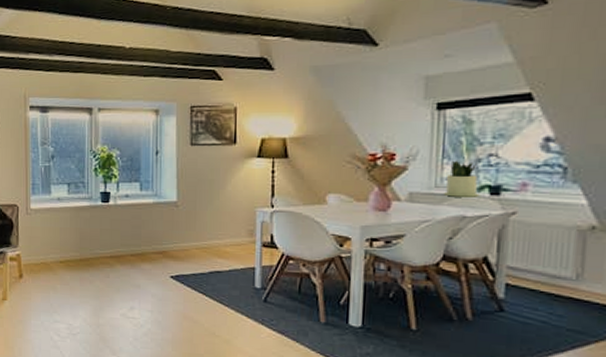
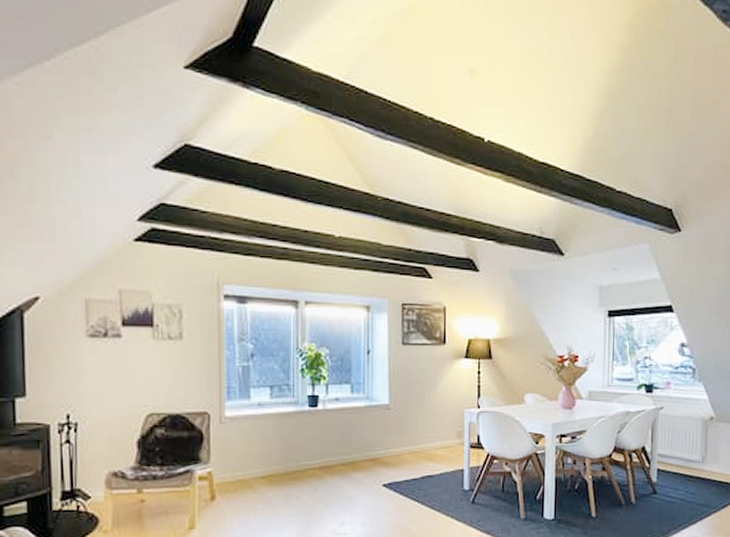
planter: present [443,160,480,199] -> none [613,362,639,396]

